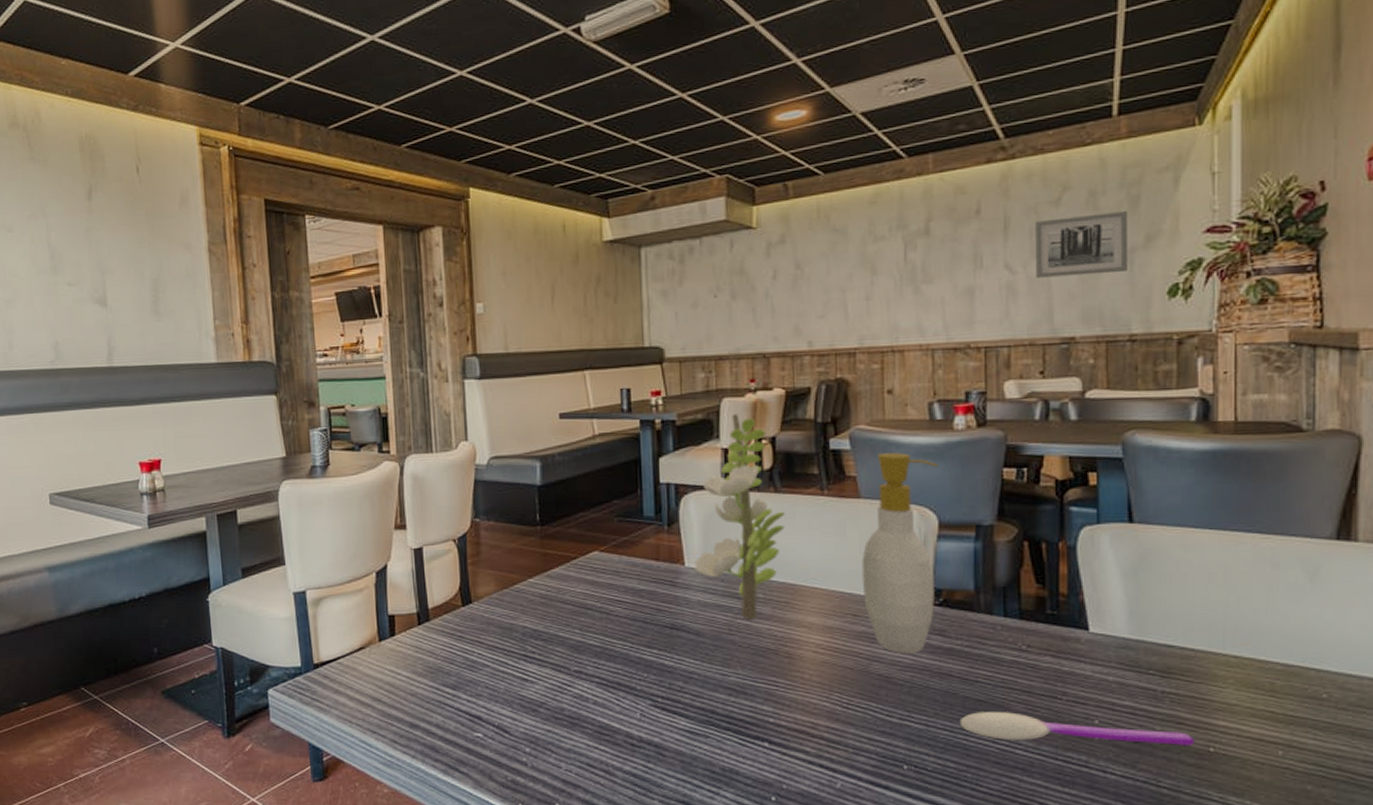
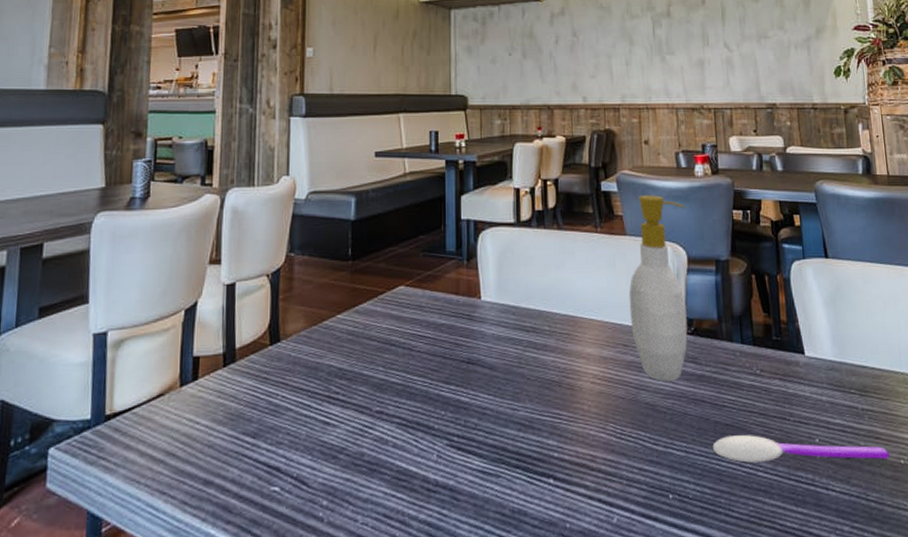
flower: present [693,414,785,619] -> none [489,157,566,352]
wall art: present [1034,211,1129,278] -> none [742,10,807,56]

